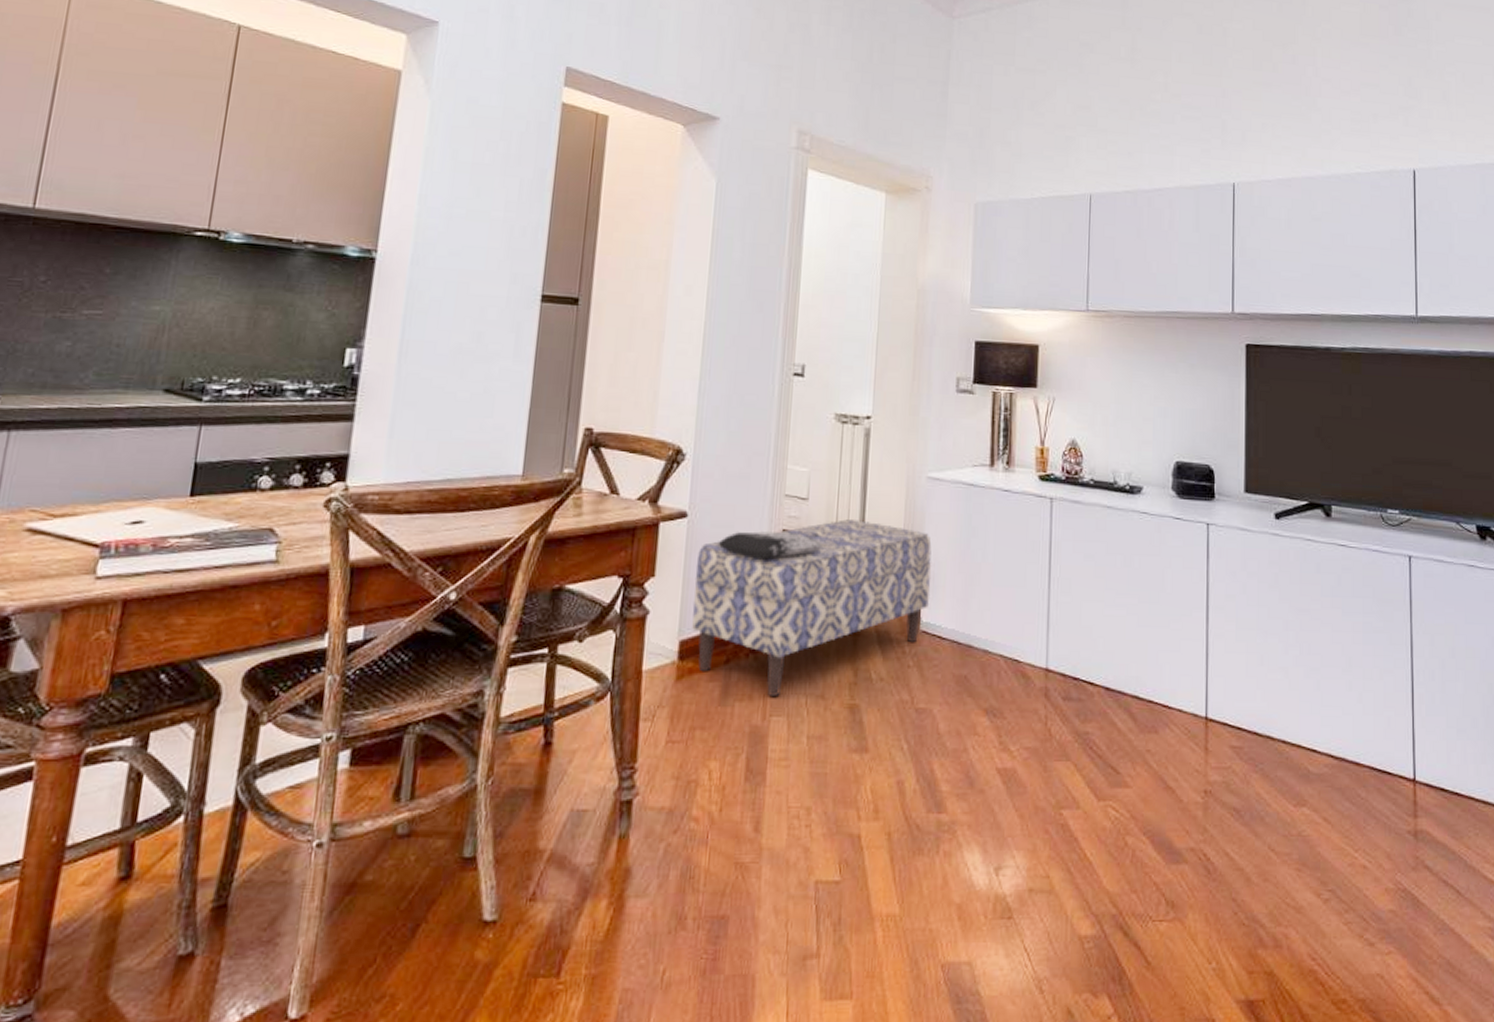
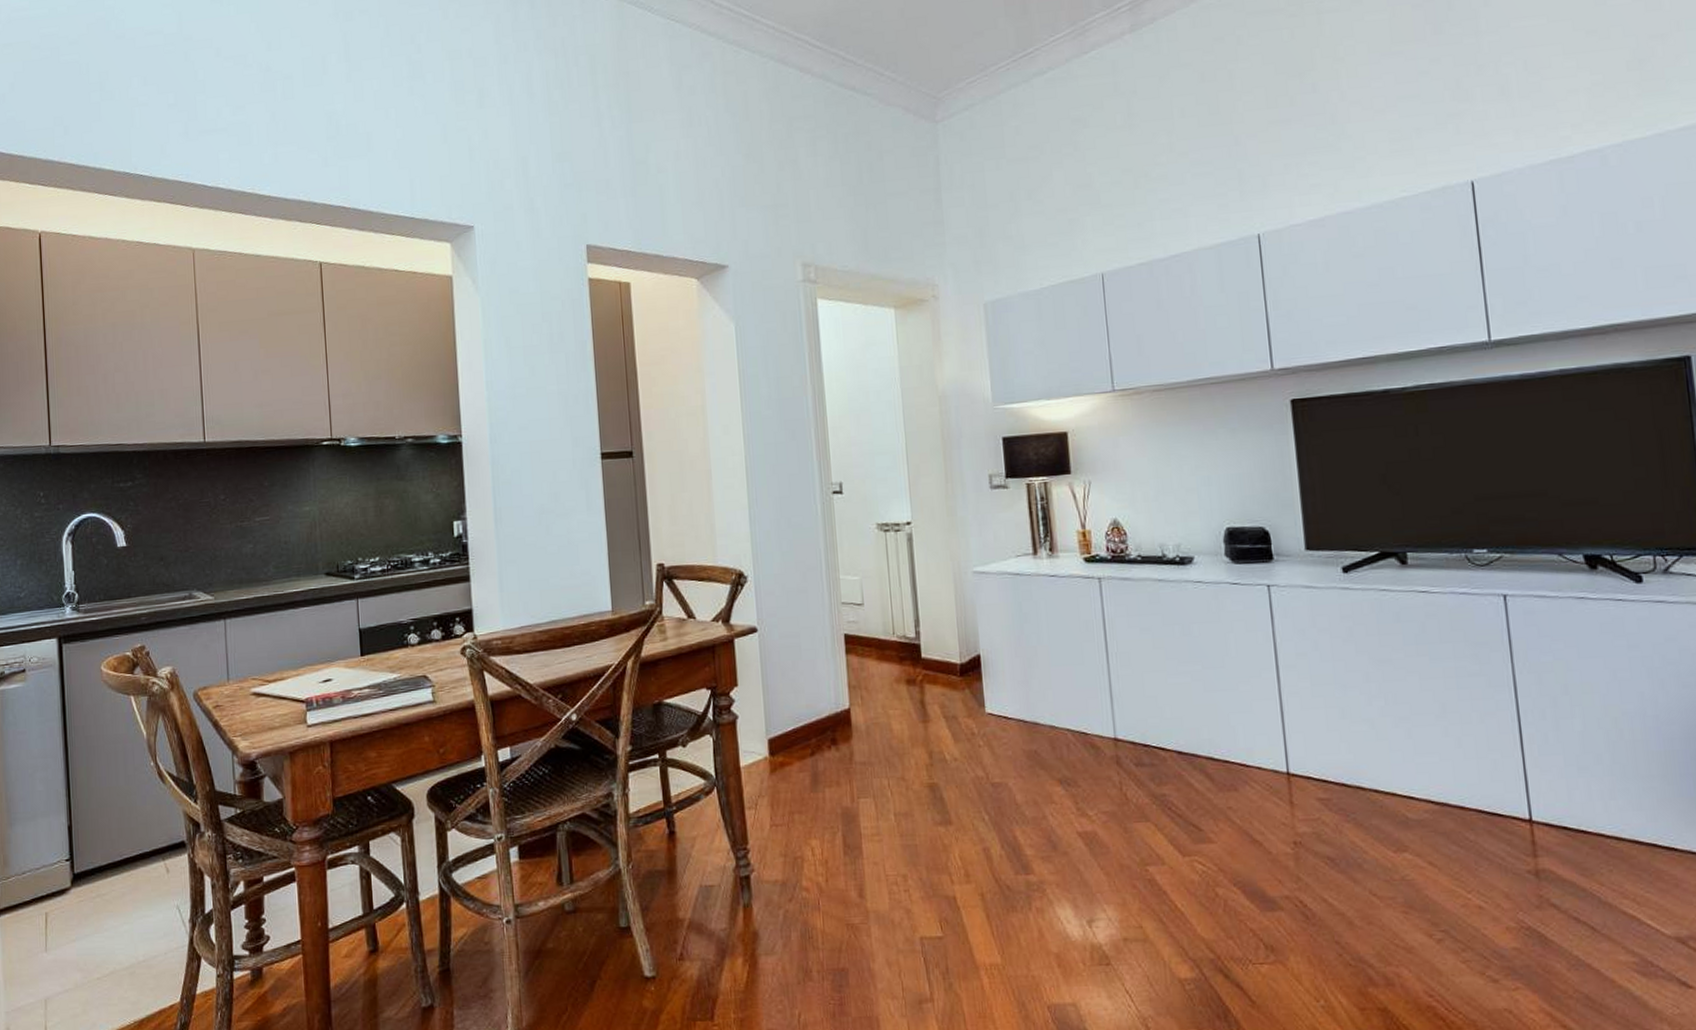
bench: present [692,519,932,696] -> none [772,618,991,781]
tote bag: present [718,531,822,560] -> none [788,633,883,663]

